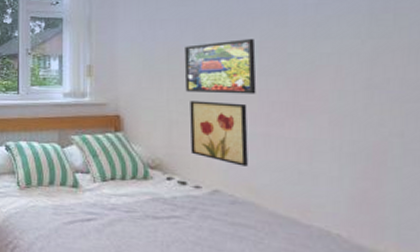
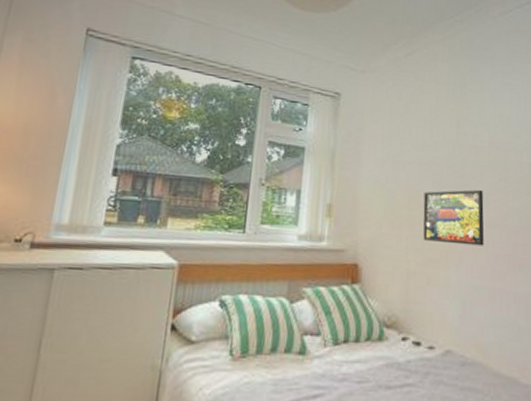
wall art: present [189,100,248,166] -> none [426,250,477,323]

